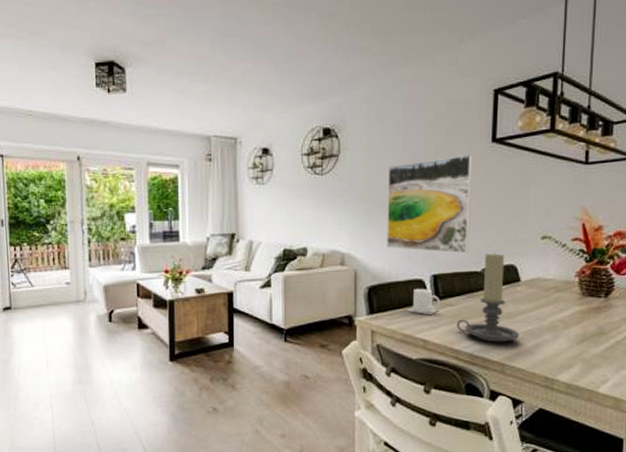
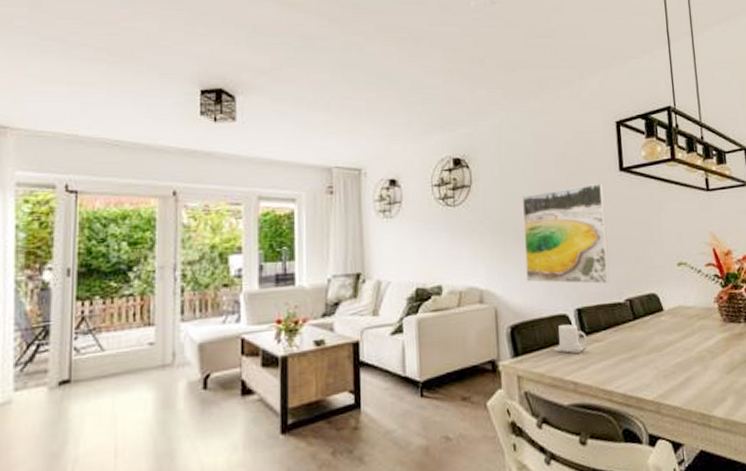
candle holder: present [457,252,519,343] -> none [606,281,670,380]

